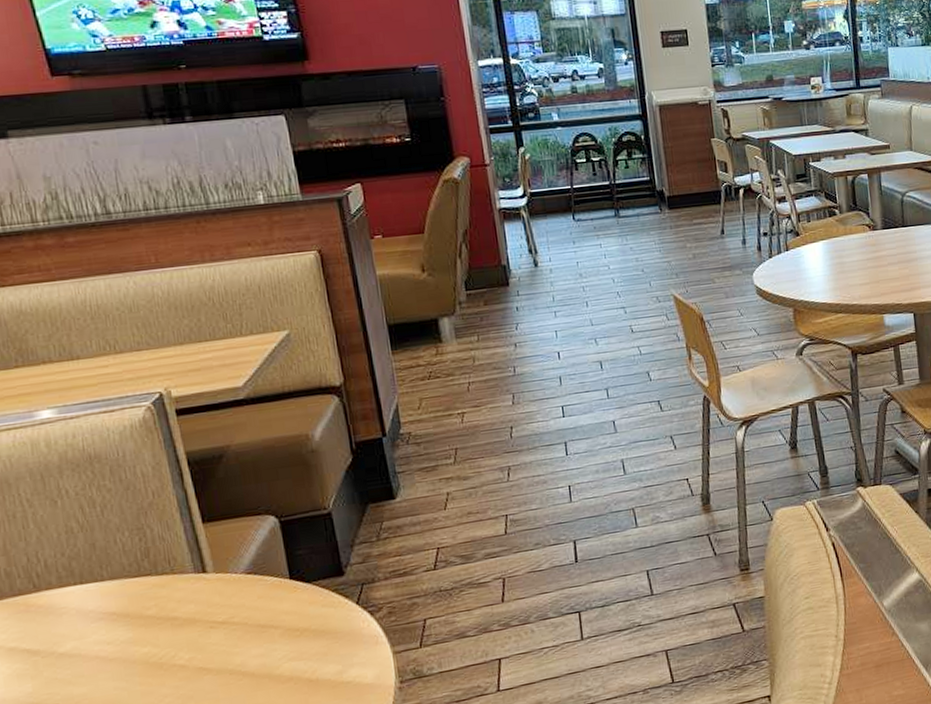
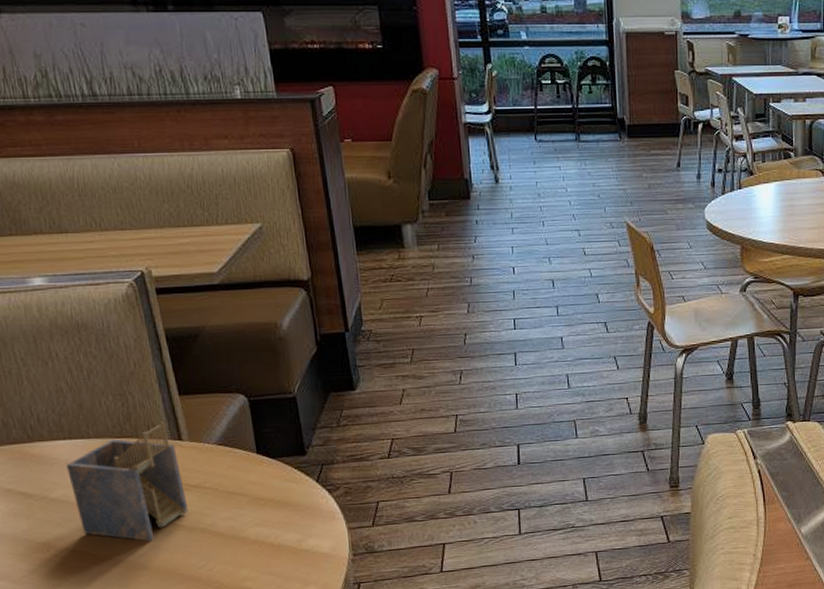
napkin holder: none [77,554,215,691] -> present [66,421,189,541]

